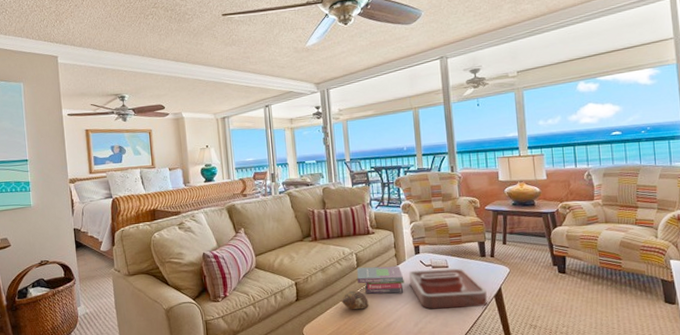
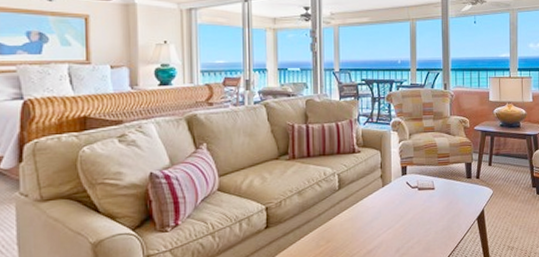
seashell: present [341,290,369,310] -> none [318,215,349,237]
books: present [357,266,404,294] -> none [338,188,388,219]
decorative tray: present [408,268,488,310] -> none [393,190,471,234]

